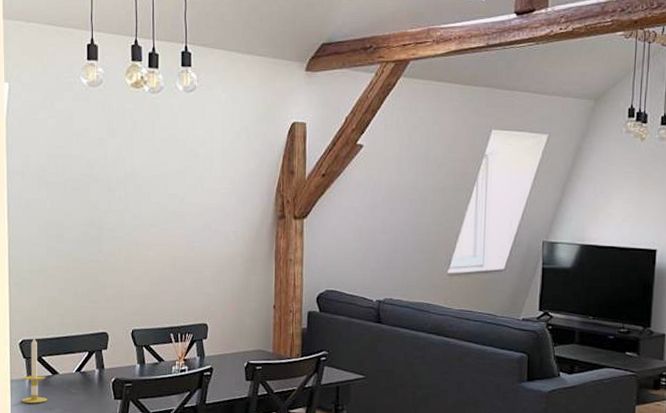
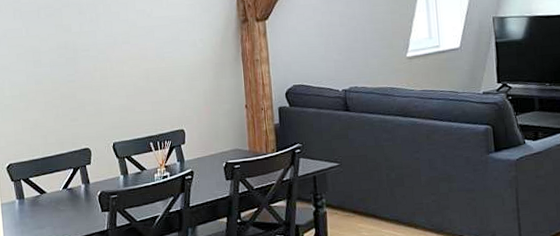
candle: present [21,337,48,404] -> none [13,160,38,225]

